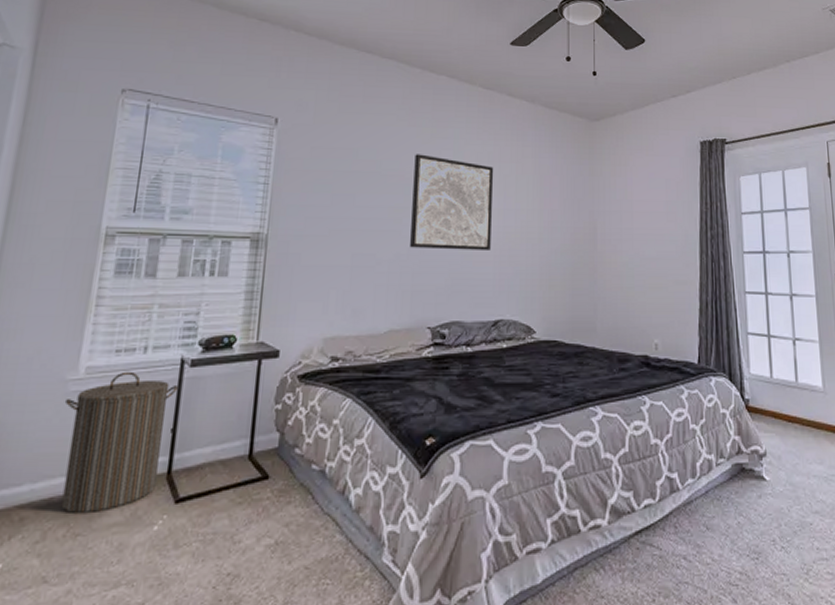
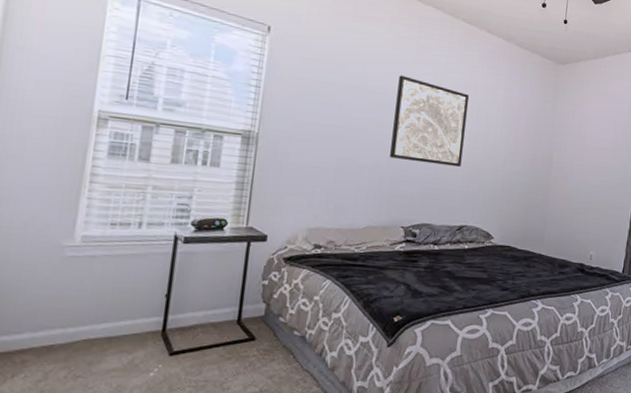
laundry hamper: present [61,371,178,513] -> none [61,242,172,359]

